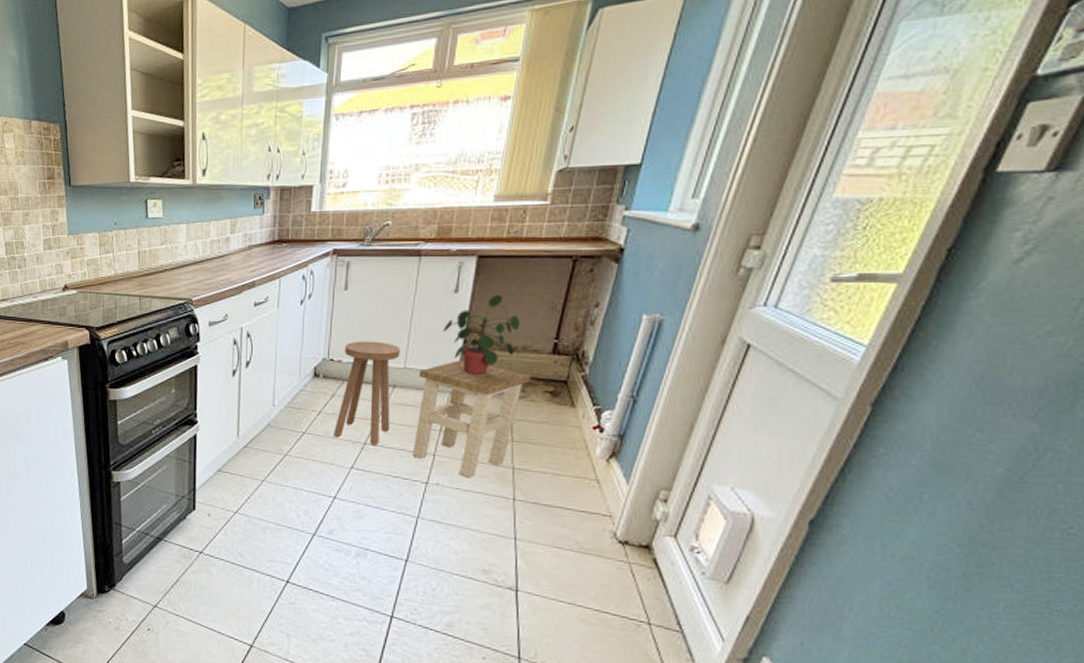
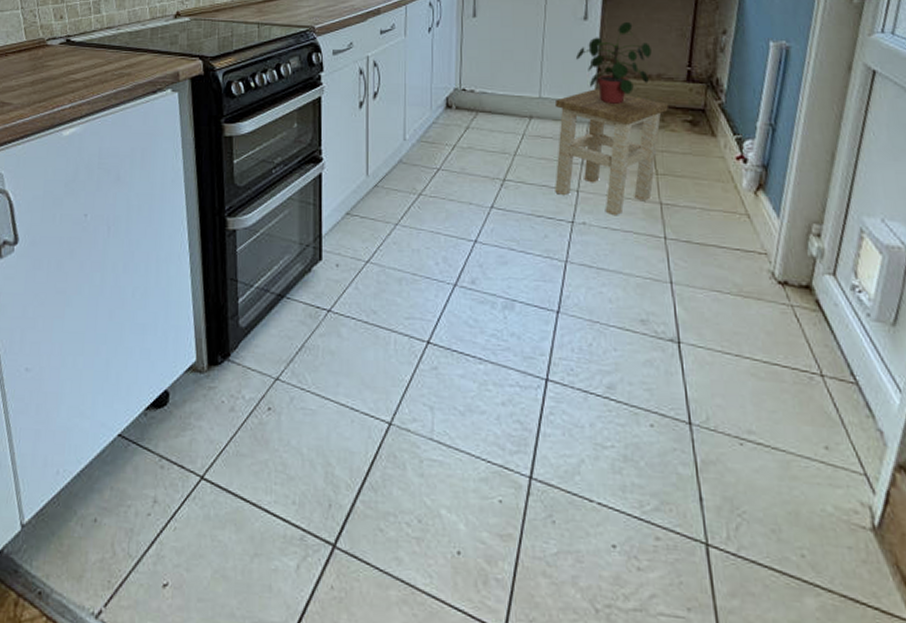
stool: present [333,341,400,447] -> none [470,70,534,183]

